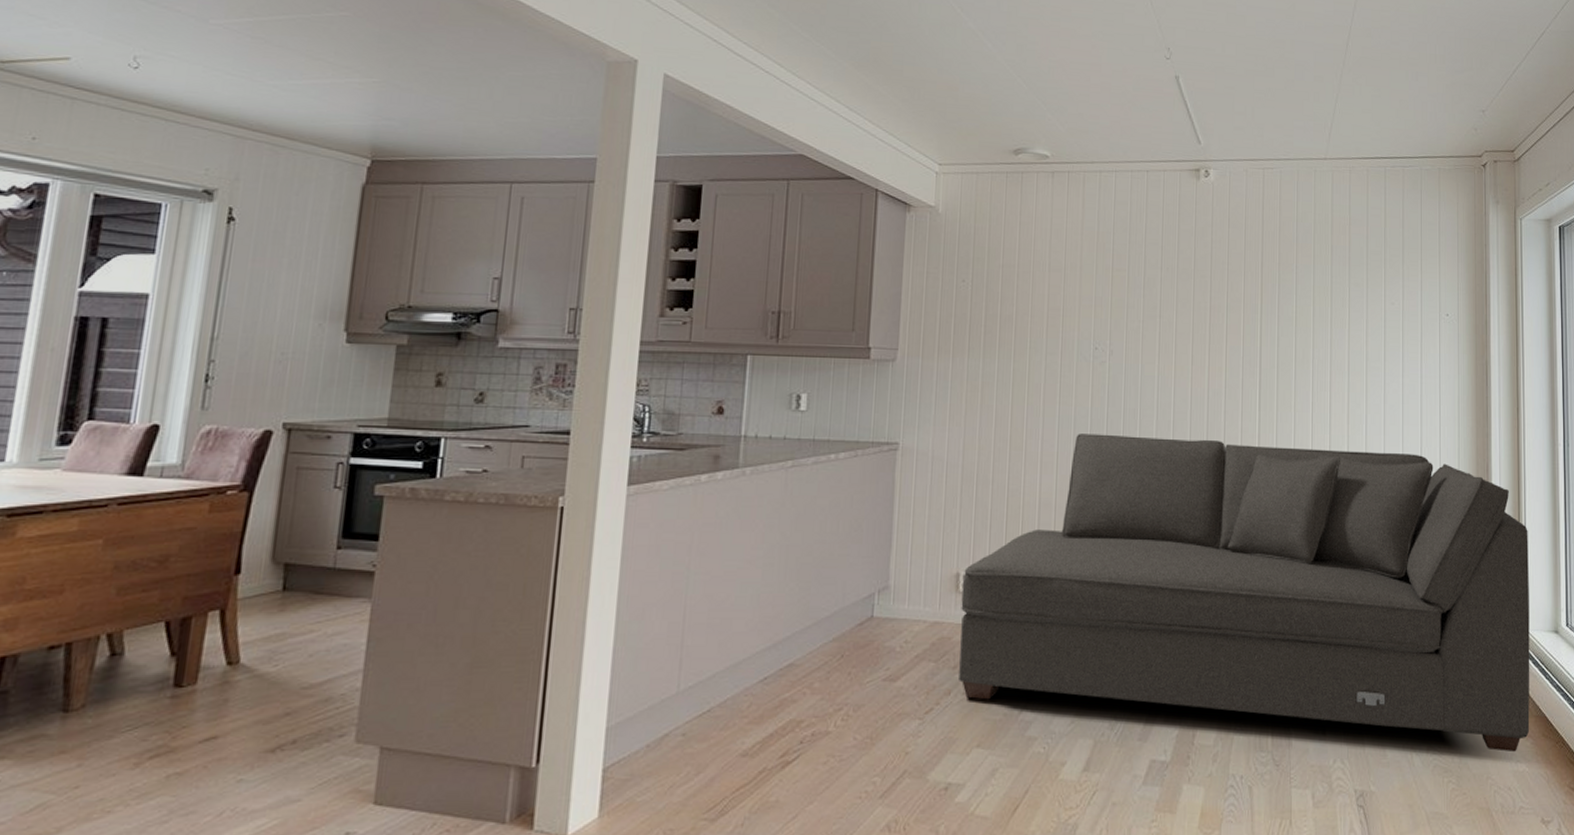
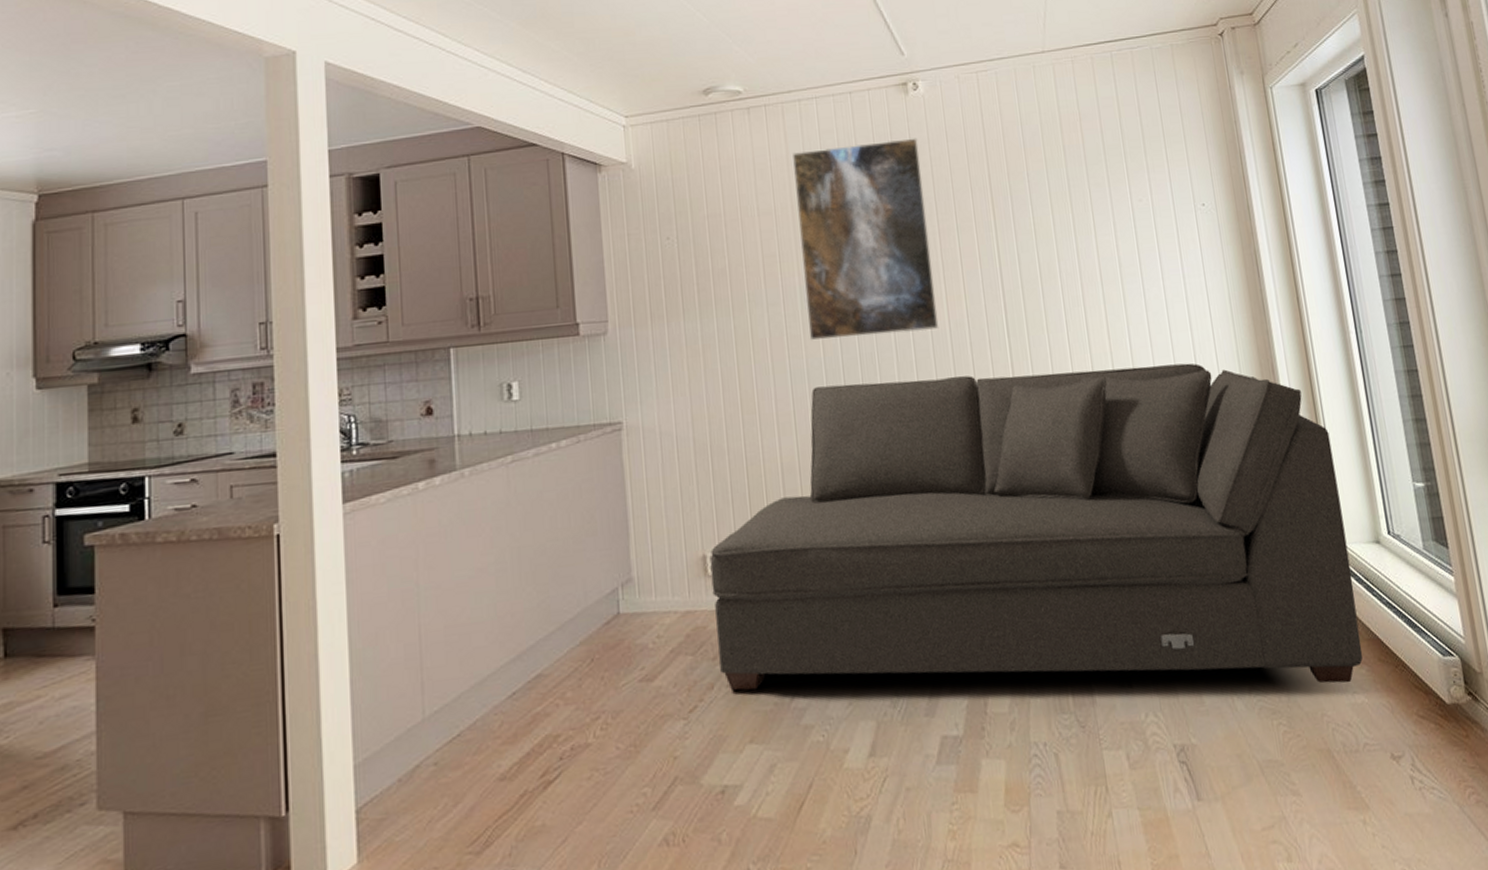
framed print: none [1080,218,1203,396] -> present [791,138,939,341]

